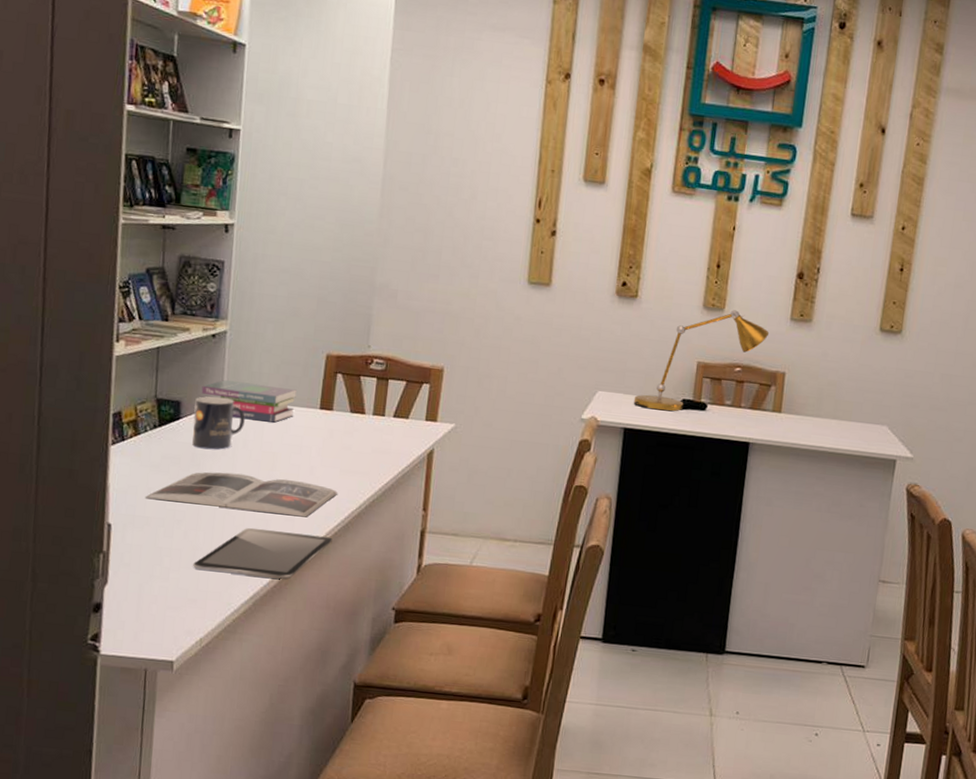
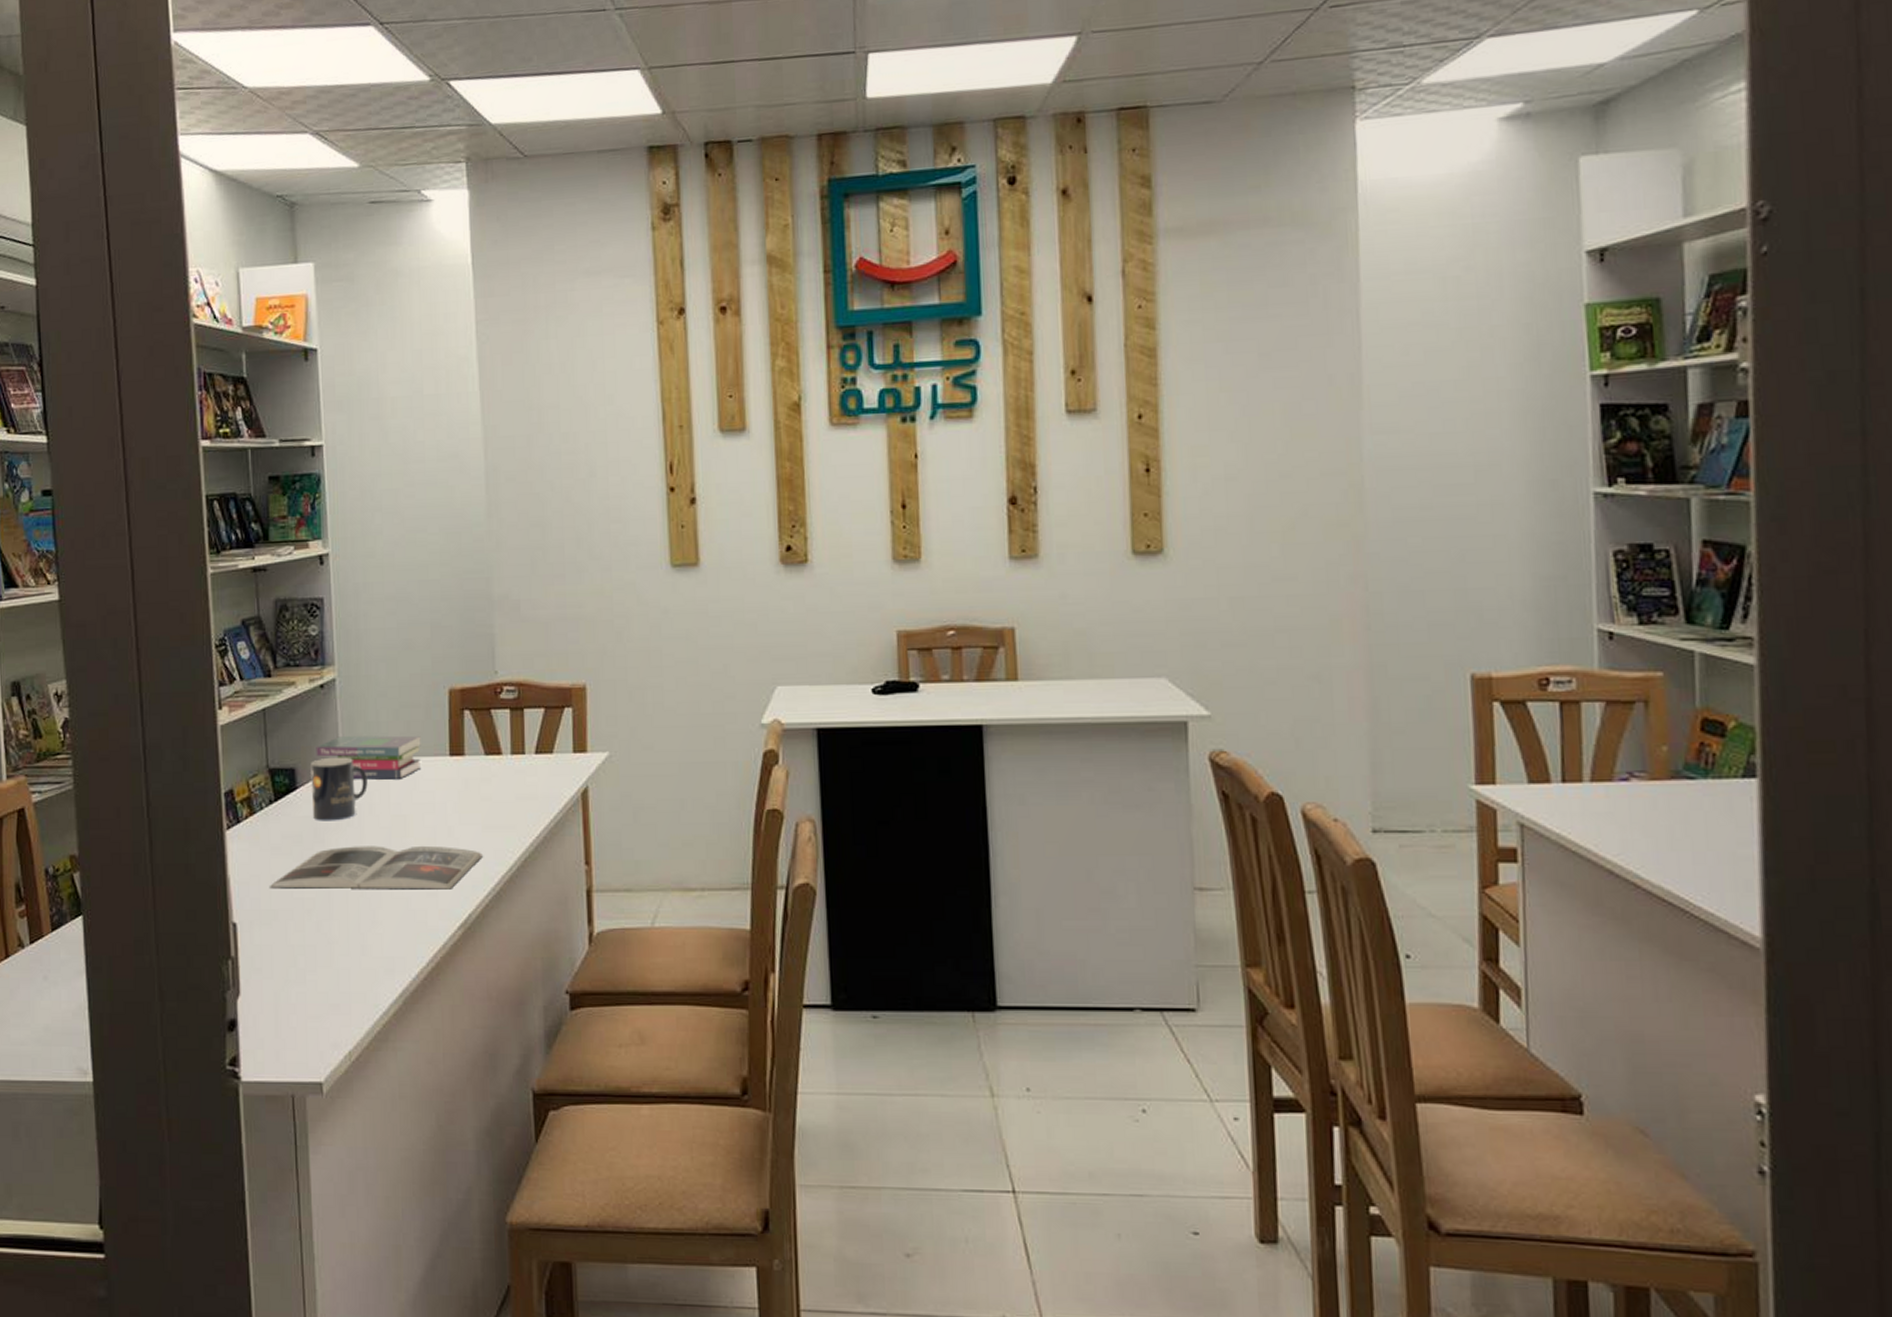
tablet: present [193,527,333,580] -> none [331,909,484,969]
desk lamp: present [633,310,770,412] -> none [823,558,985,700]

